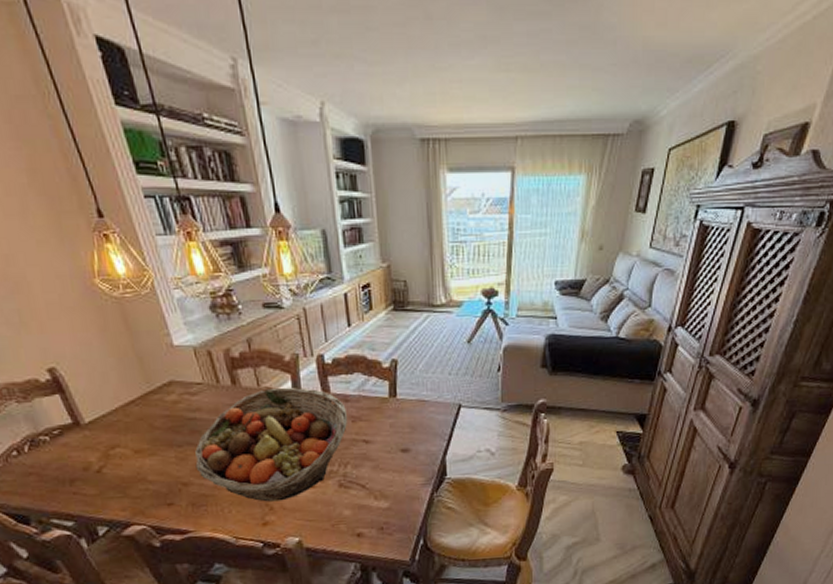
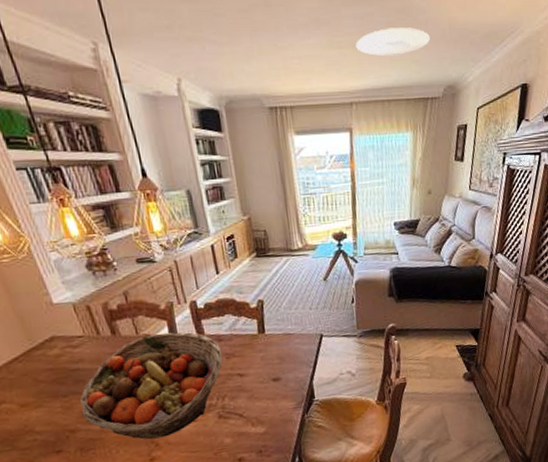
ceiling light: none [527,48,618,83] -> present [355,27,431,57]

